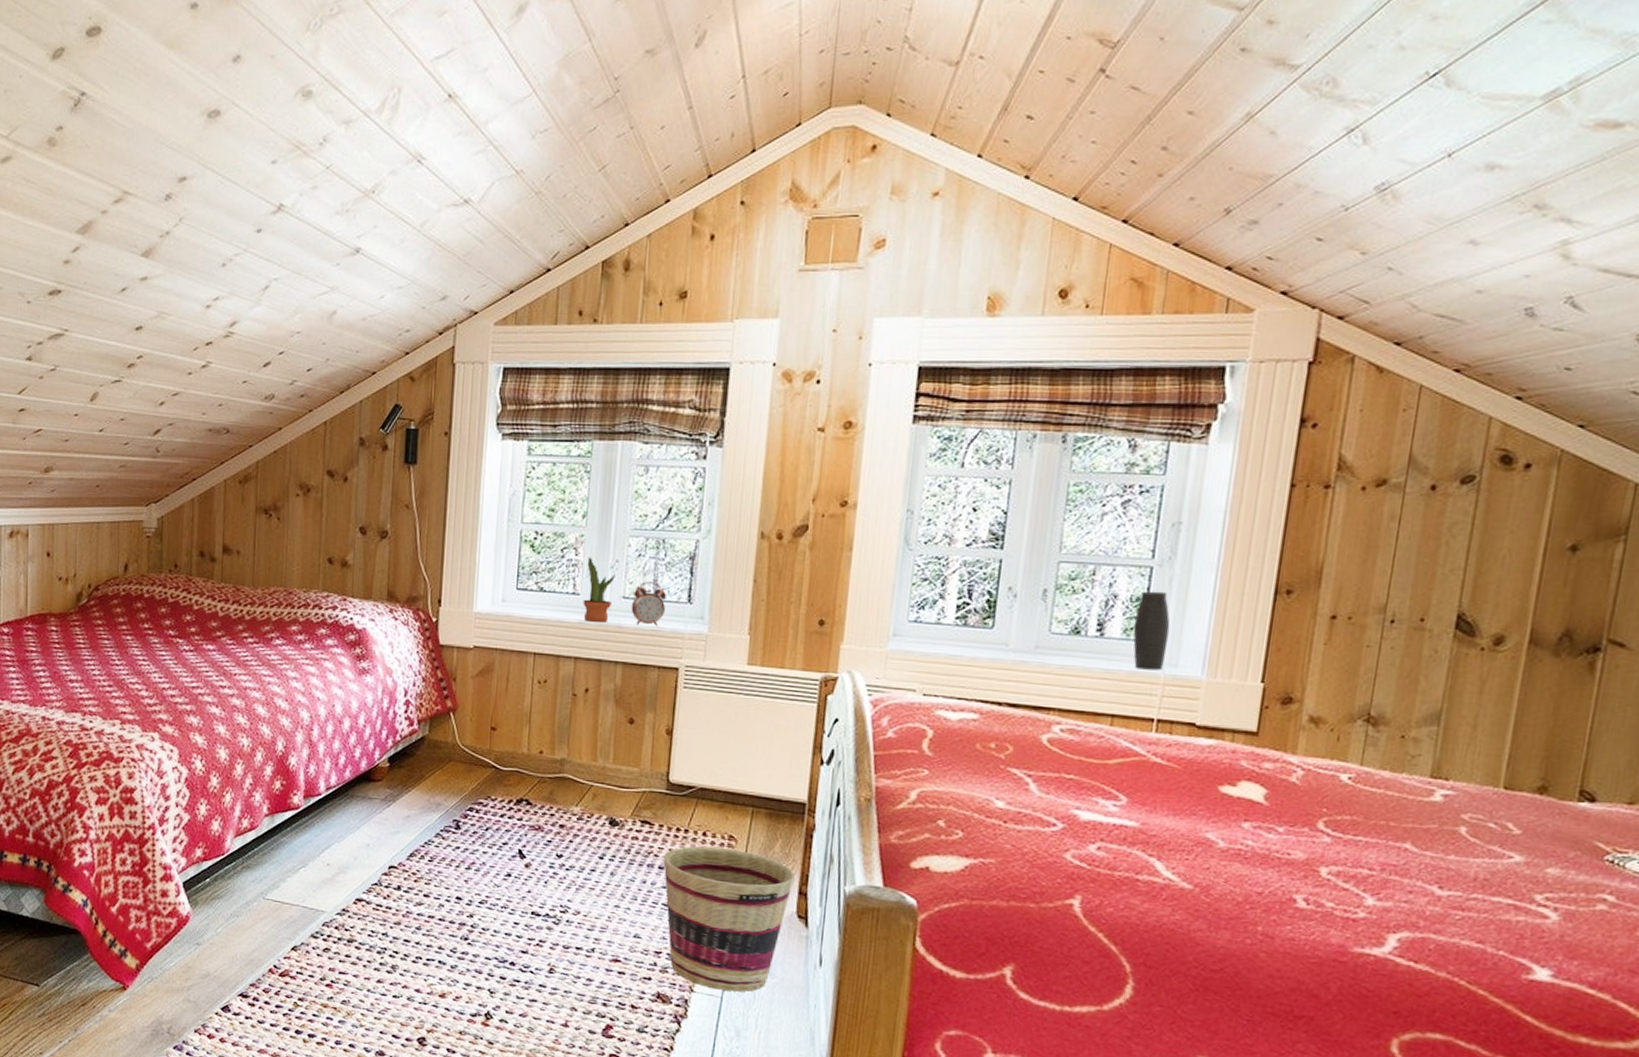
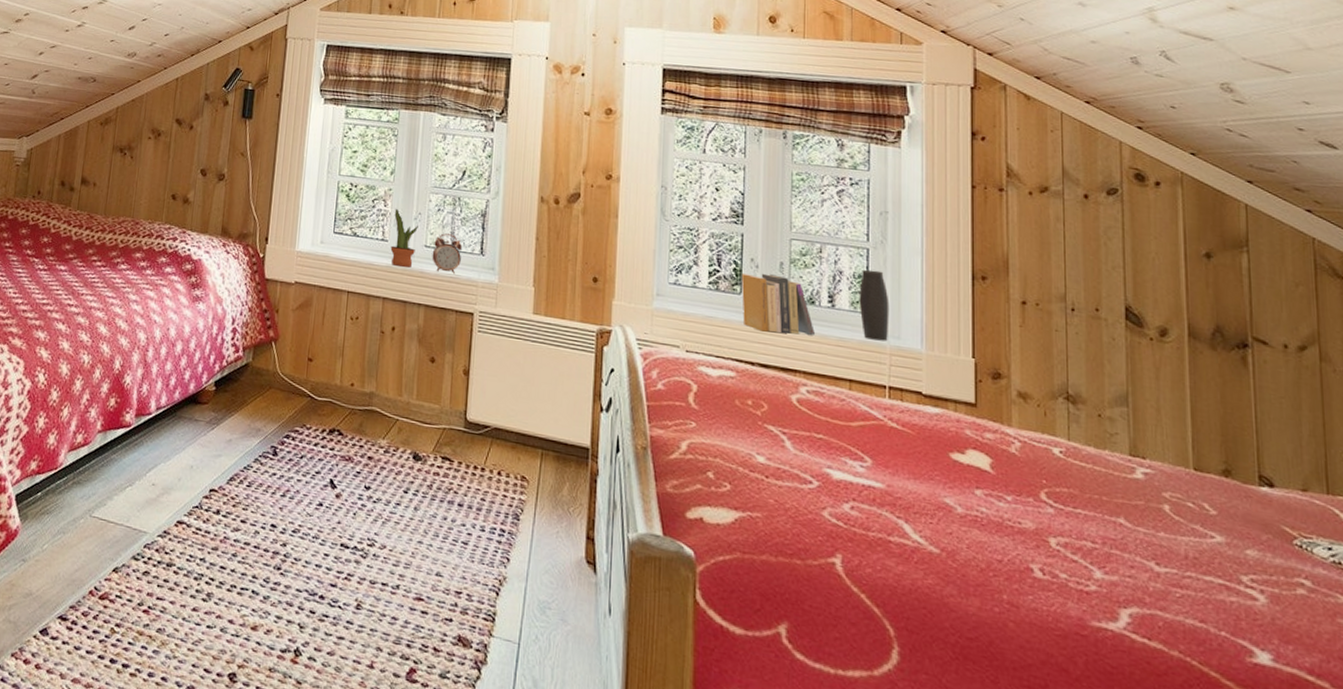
basket: present [663,846,795,992] -> none [462,485,582,639]
books: none [993,603,1077,670] -> present [741,273,815,336]

